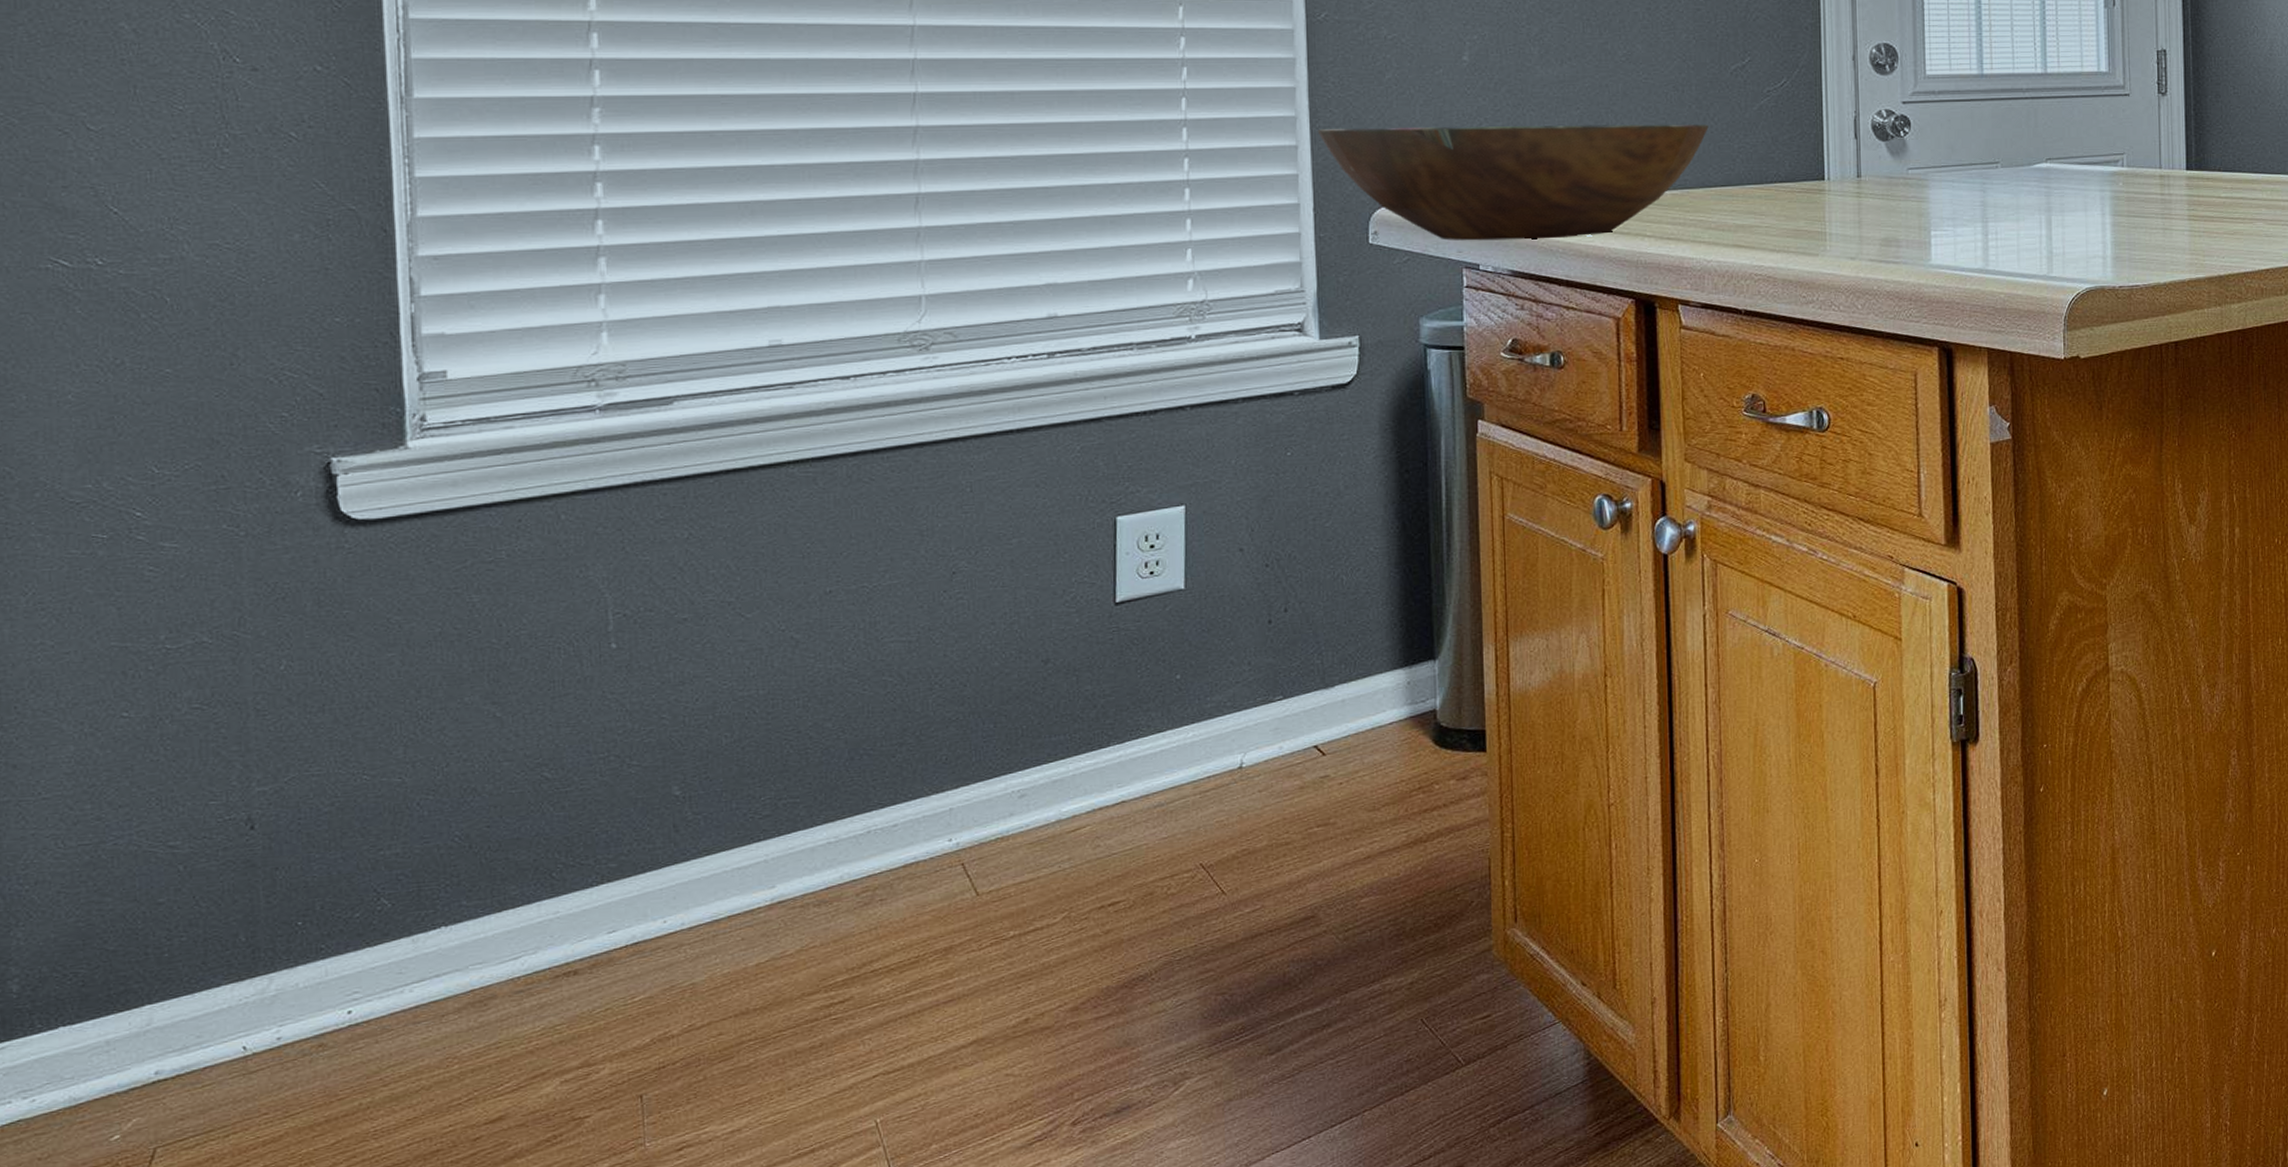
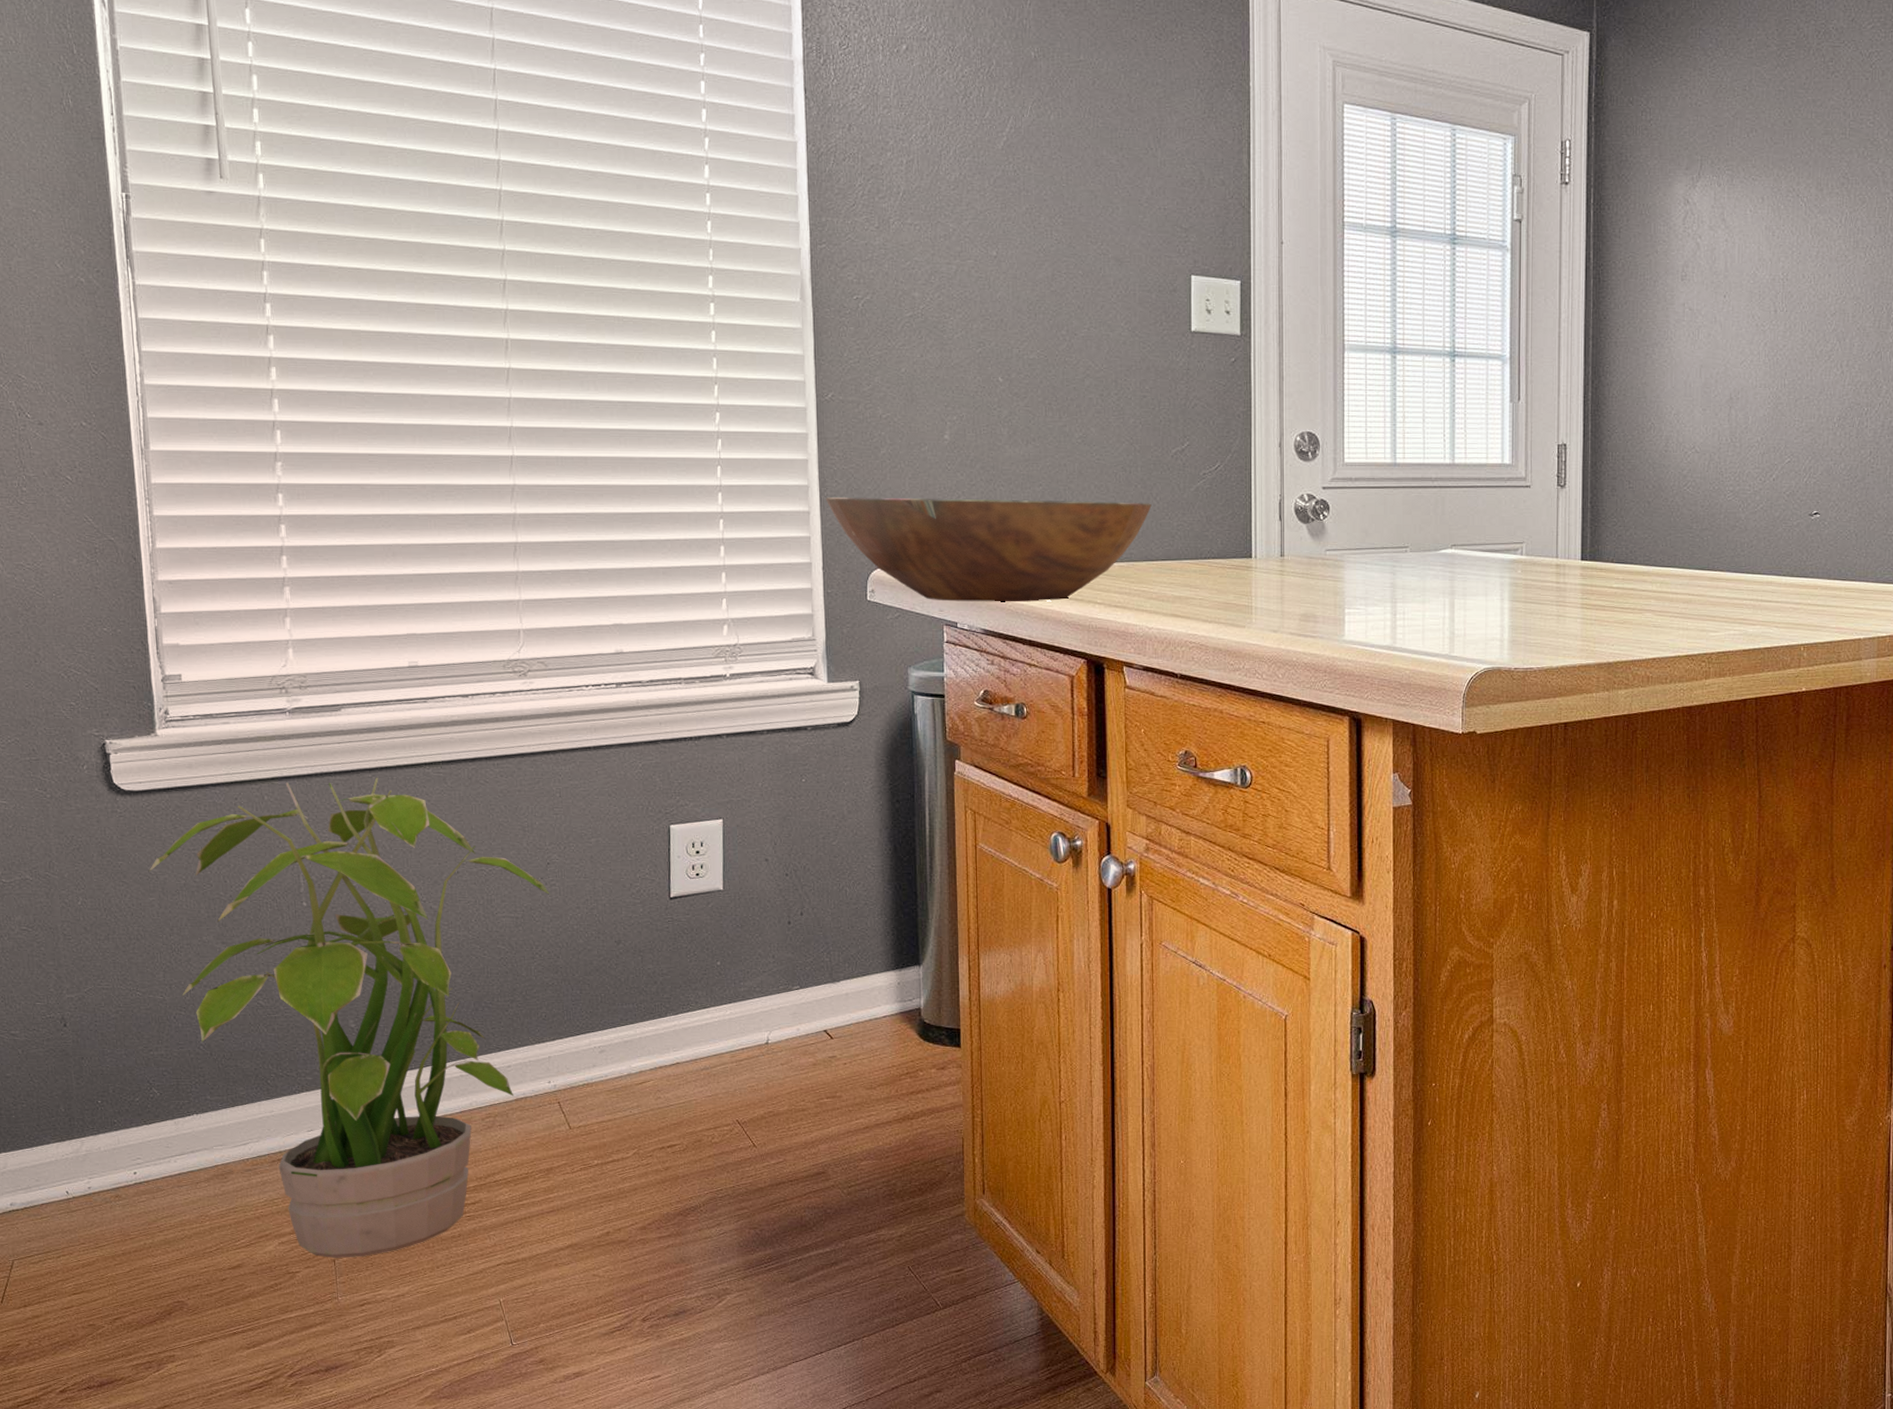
potted plant: none [388,482,956,1093] -> present [149,777,550,1258]

